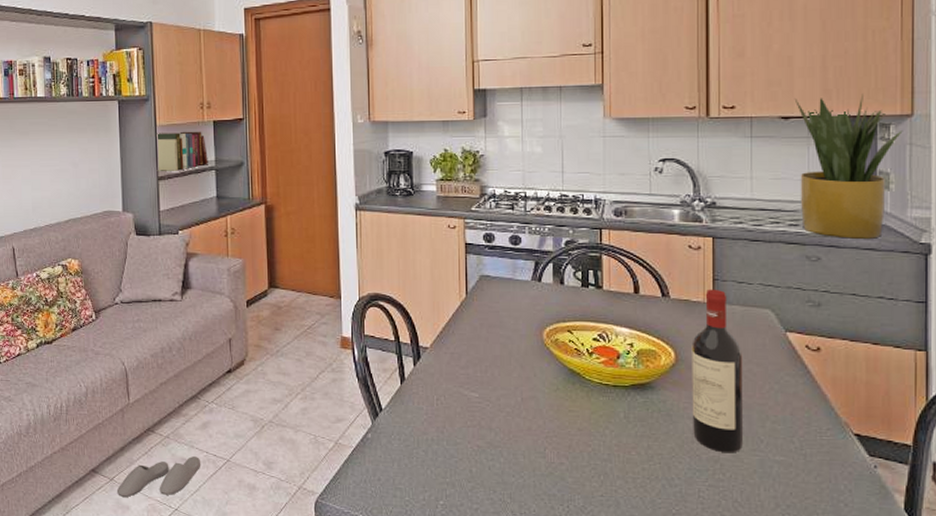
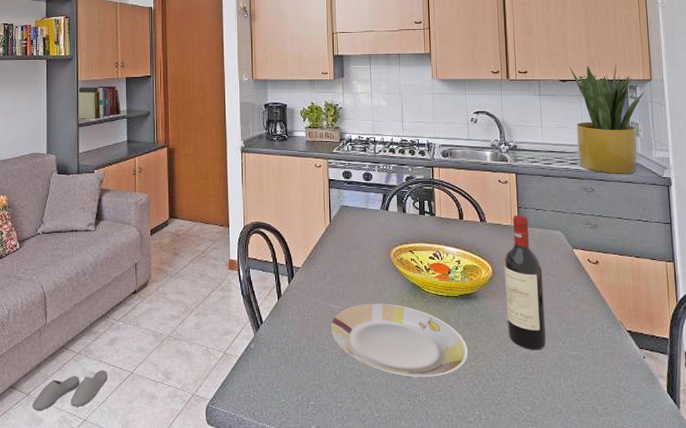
plate: none [465,391,639,479] -> present [330,303,468,377]

